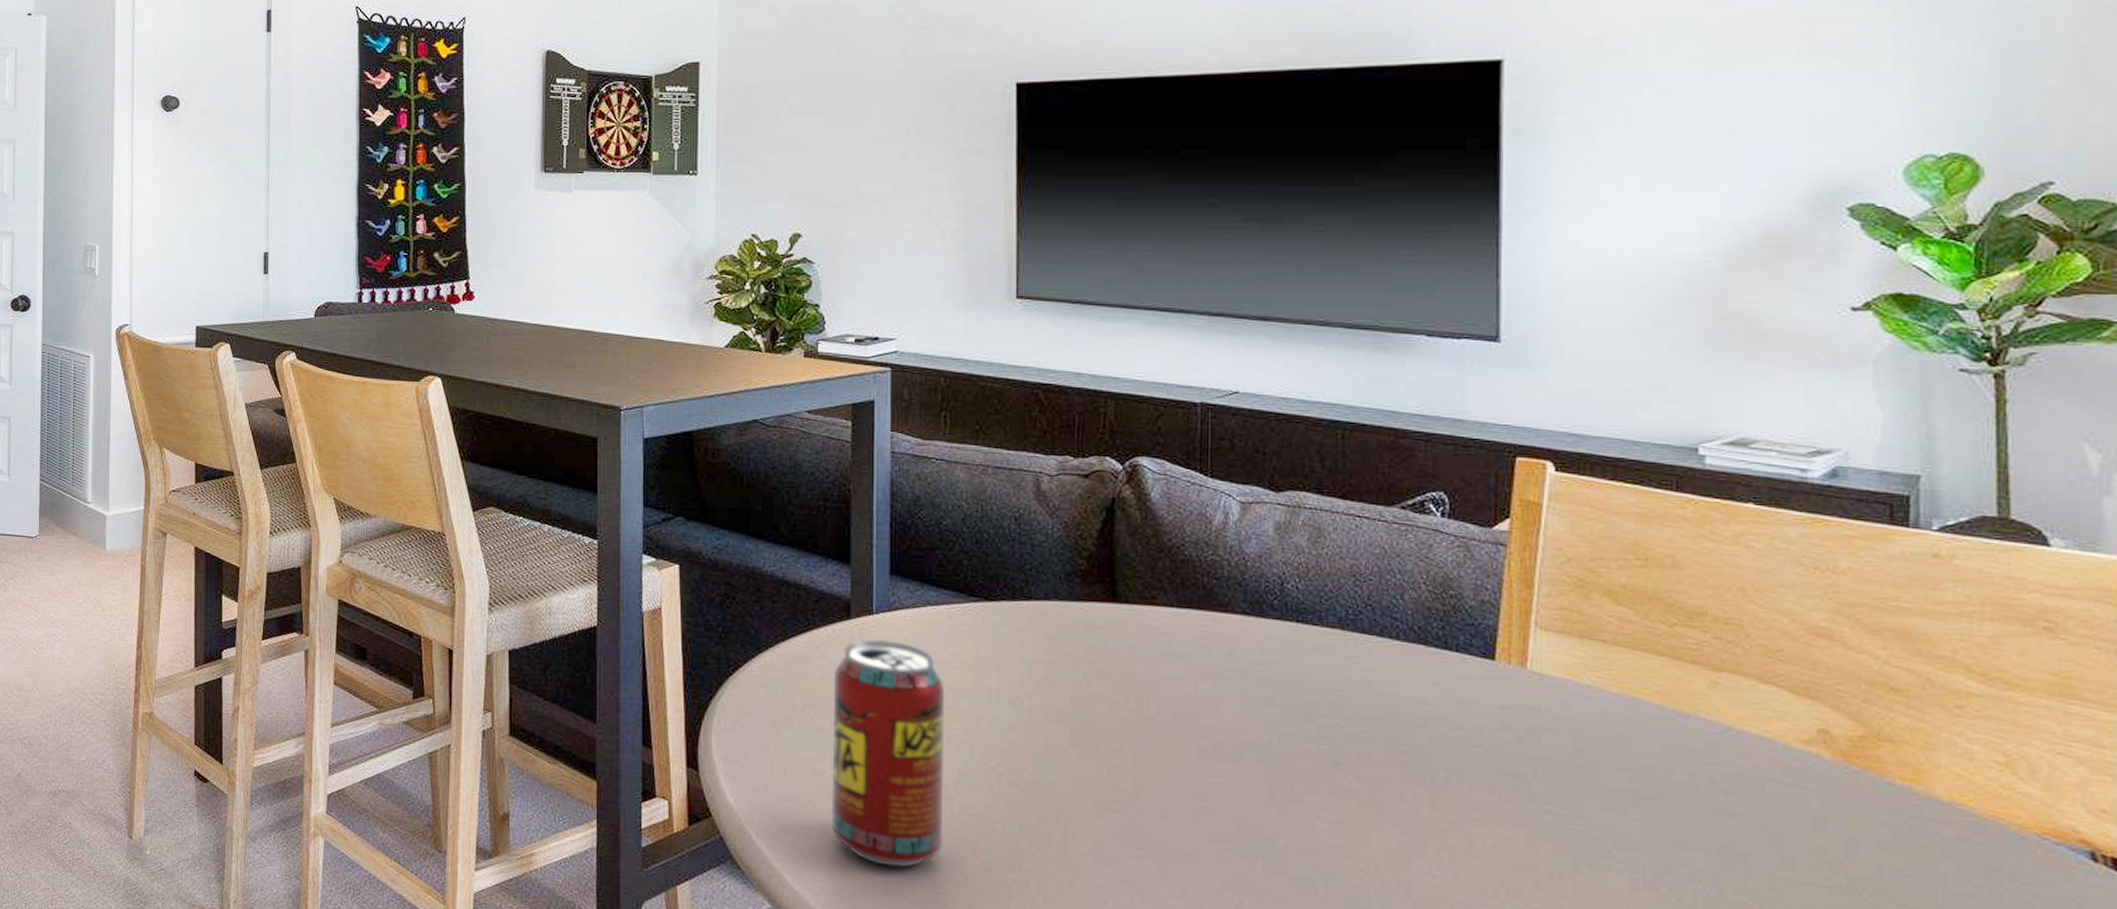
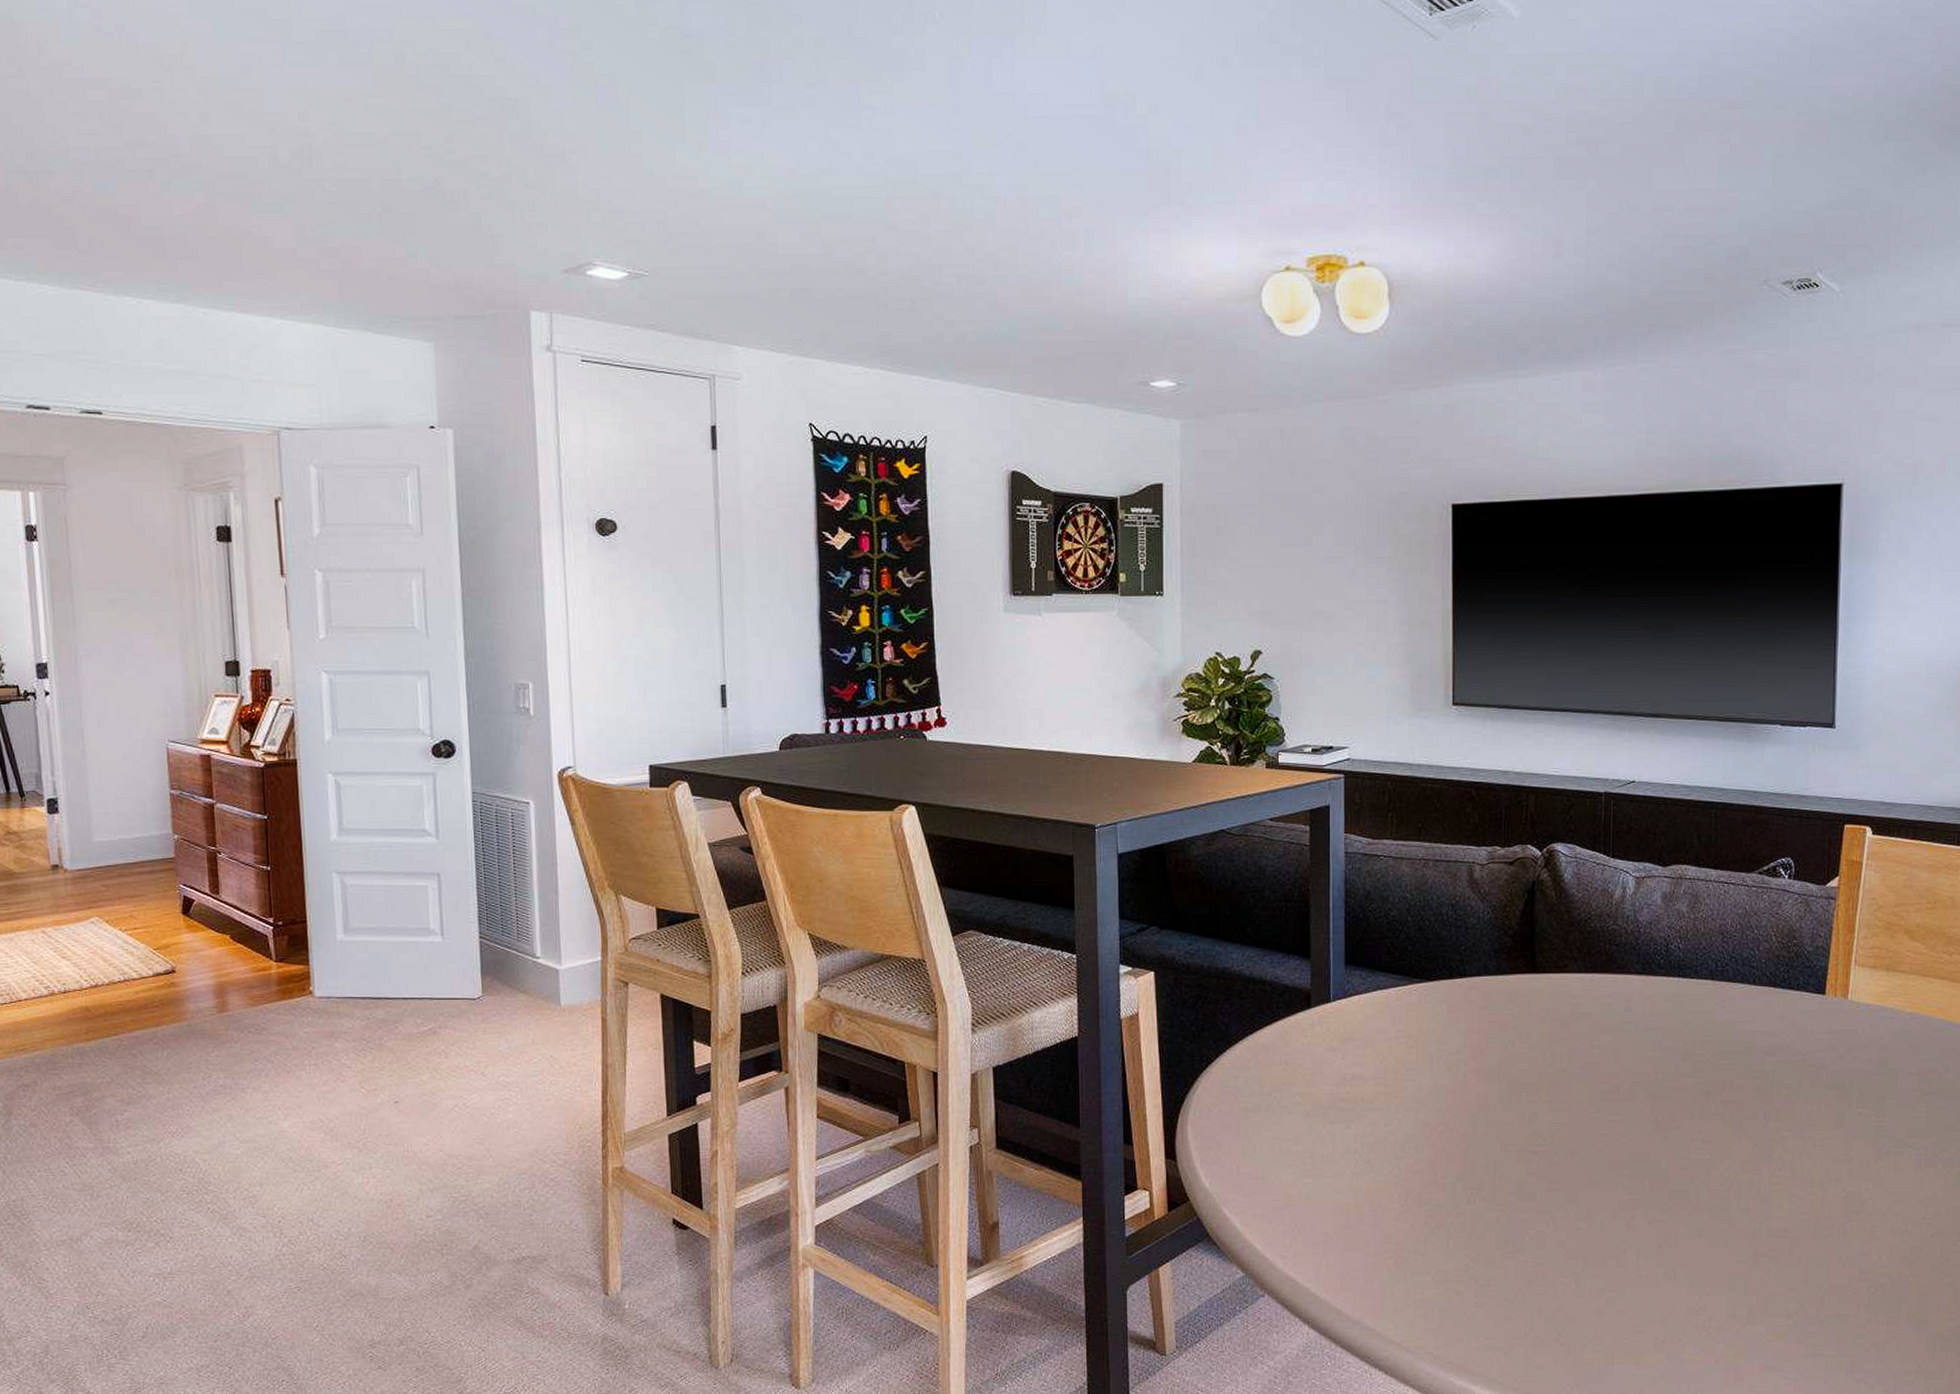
beverage can: present [831,638,944,868] -> none [1296,1023,1393,1225]

